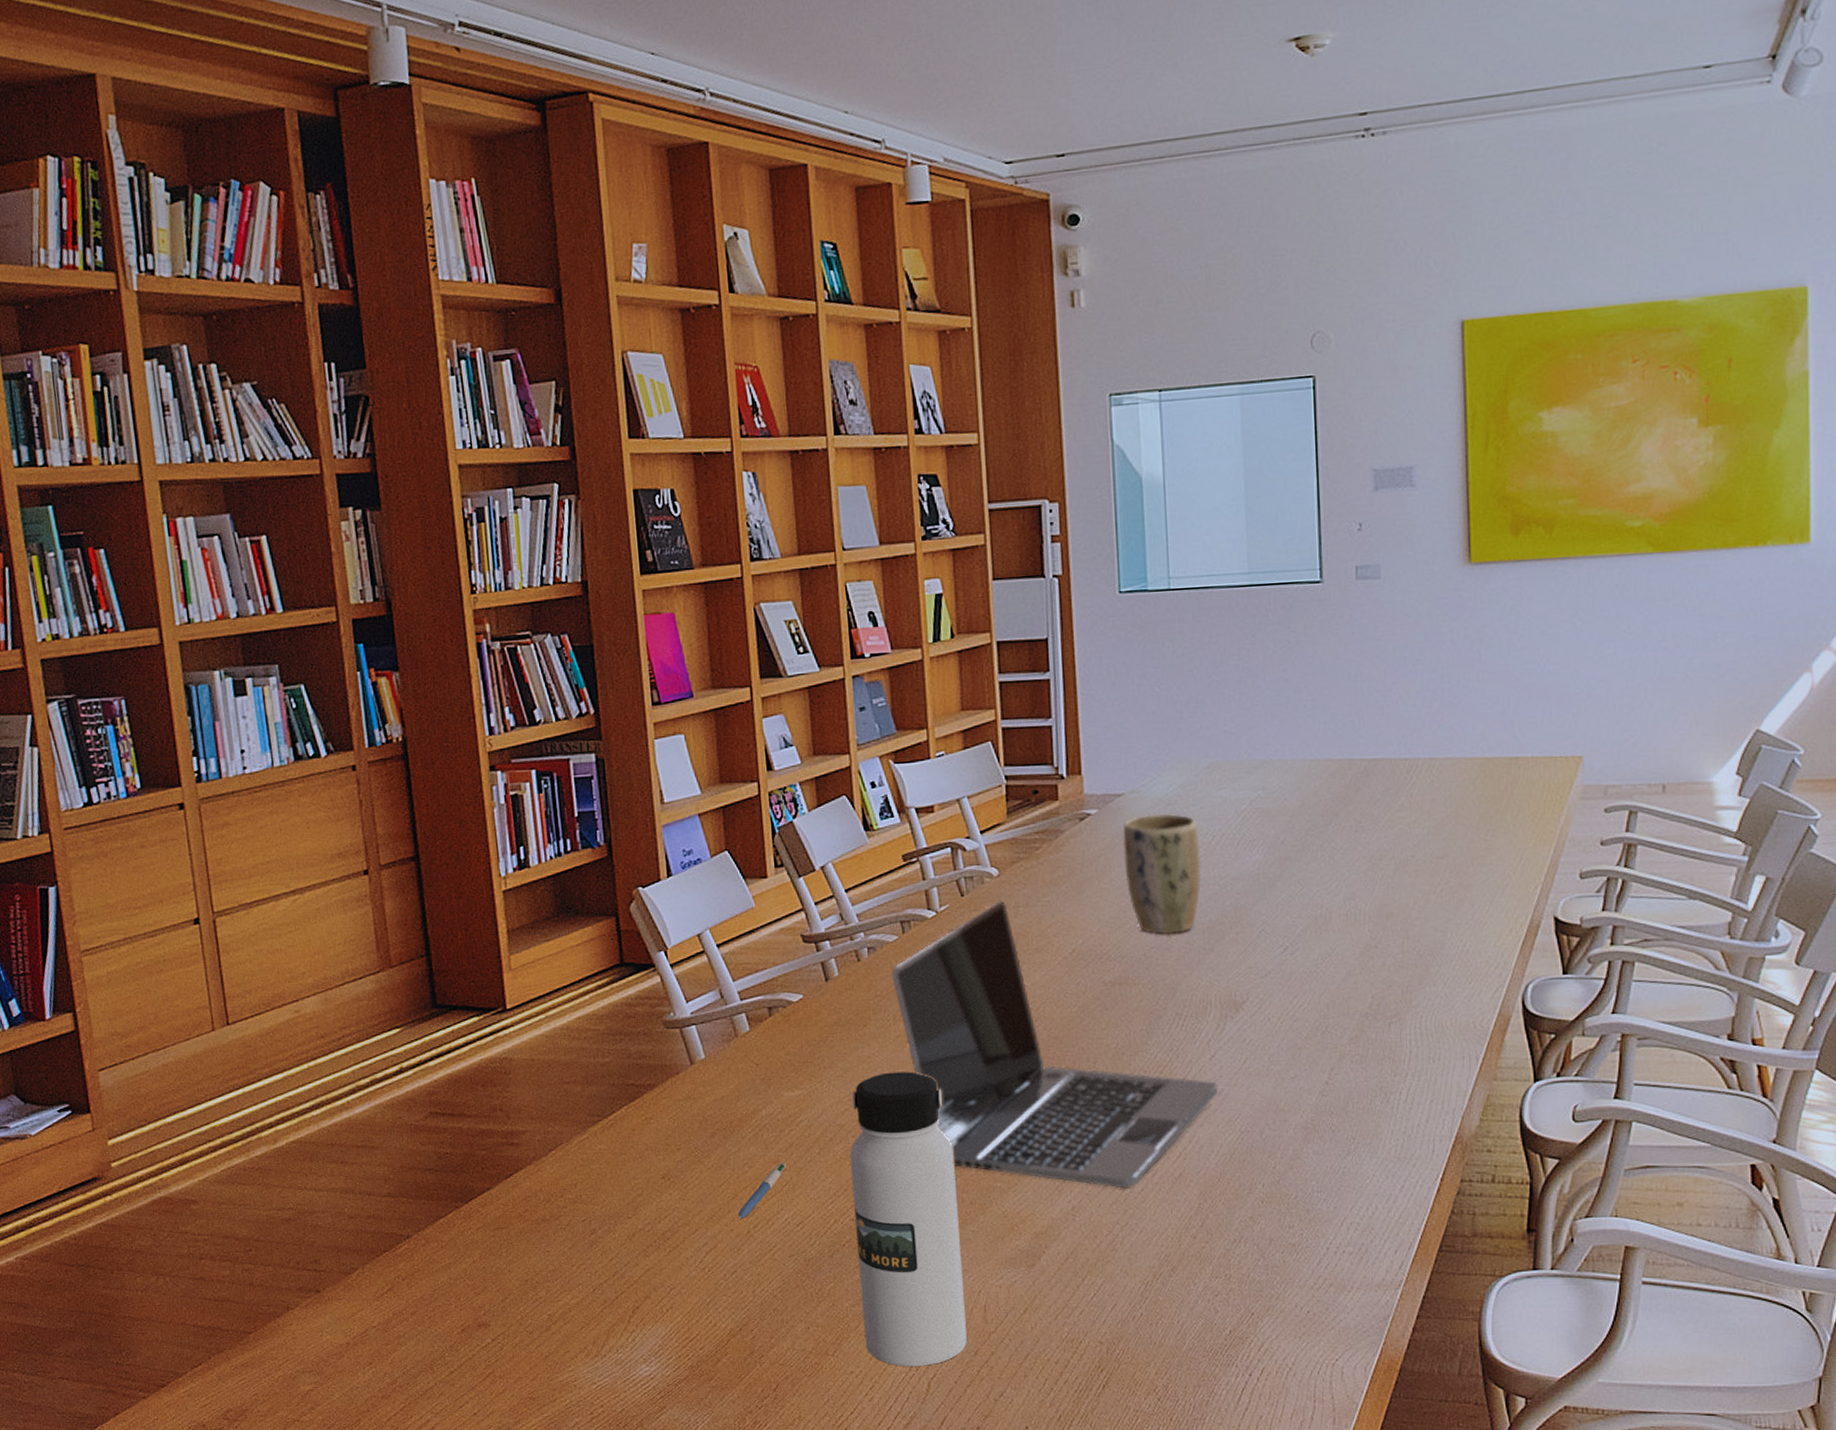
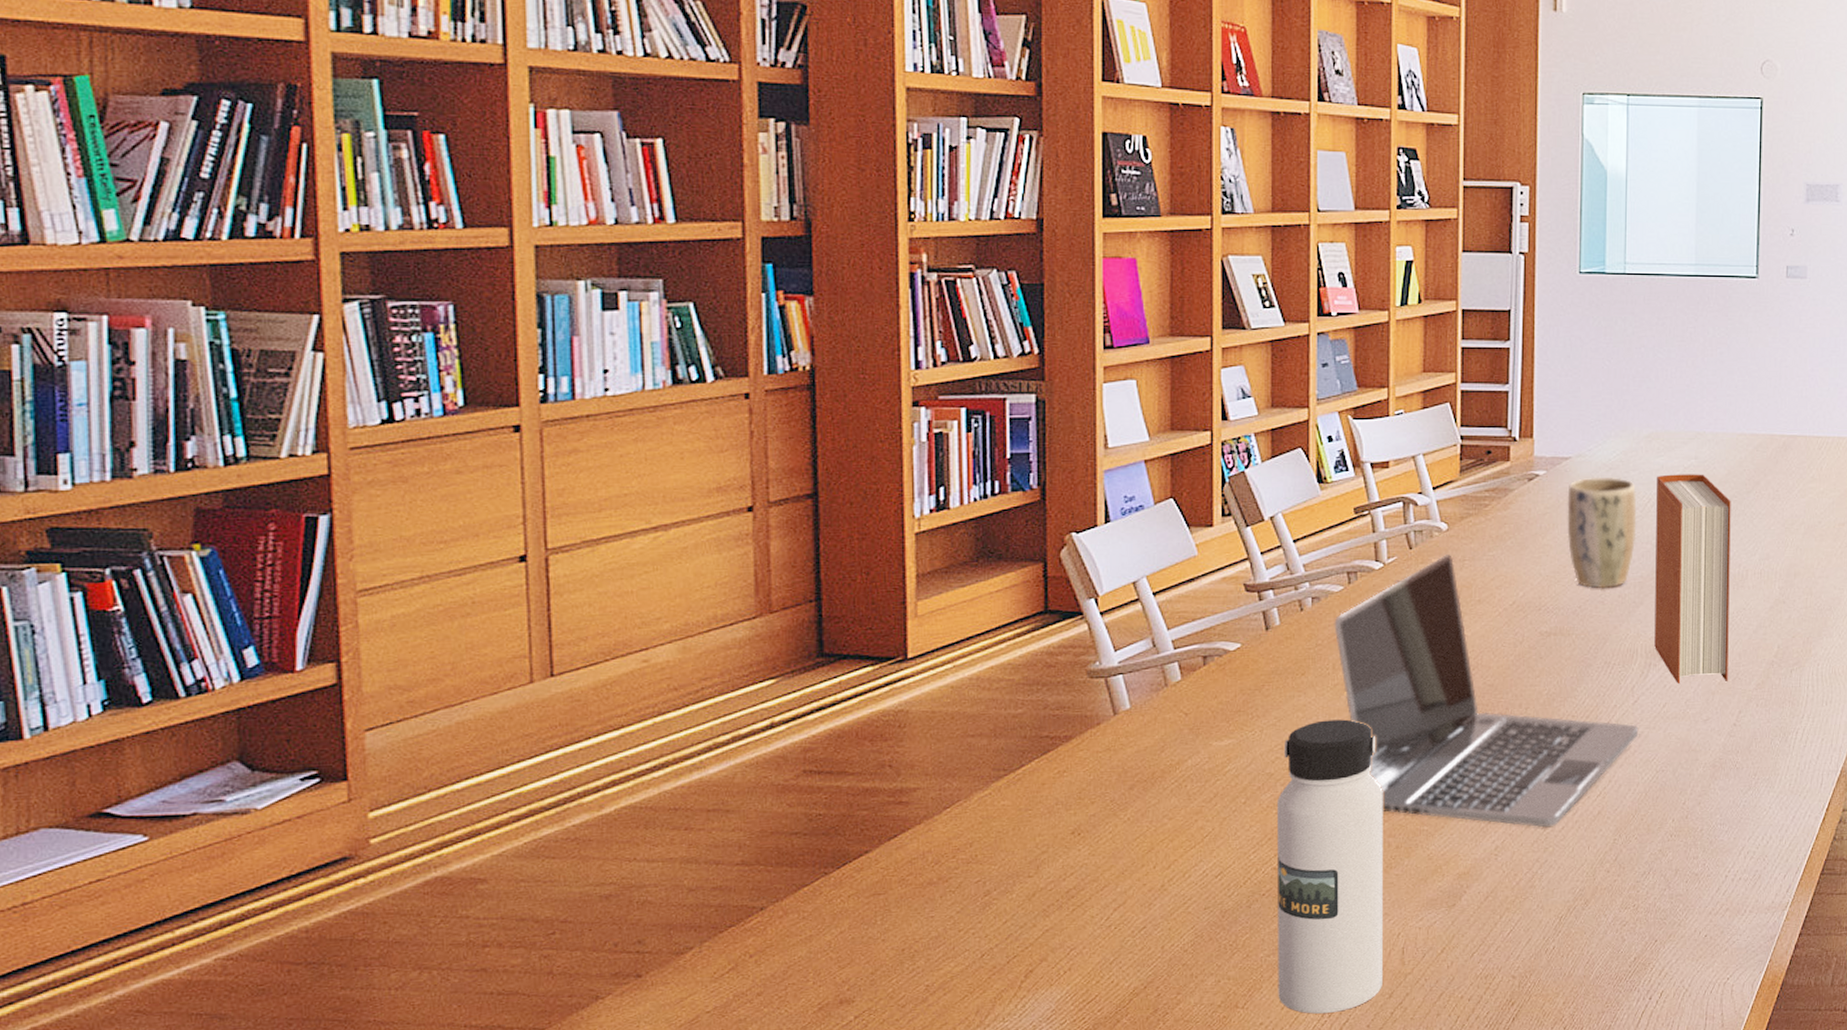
pen: present [738,1163,786,1219] -> none [1153,813,1208,873]
book: none [1220,806,1316,1037] -> present [1654,474,1731,683]

